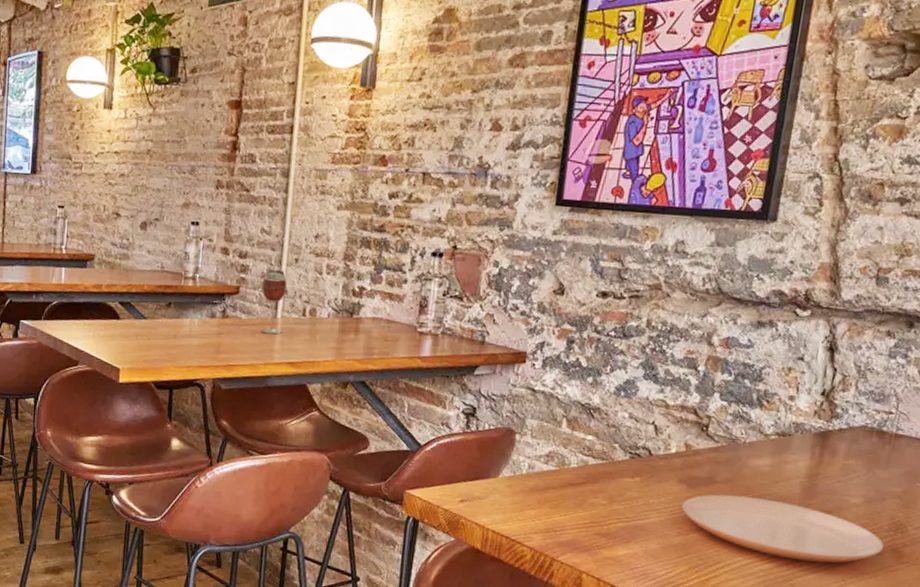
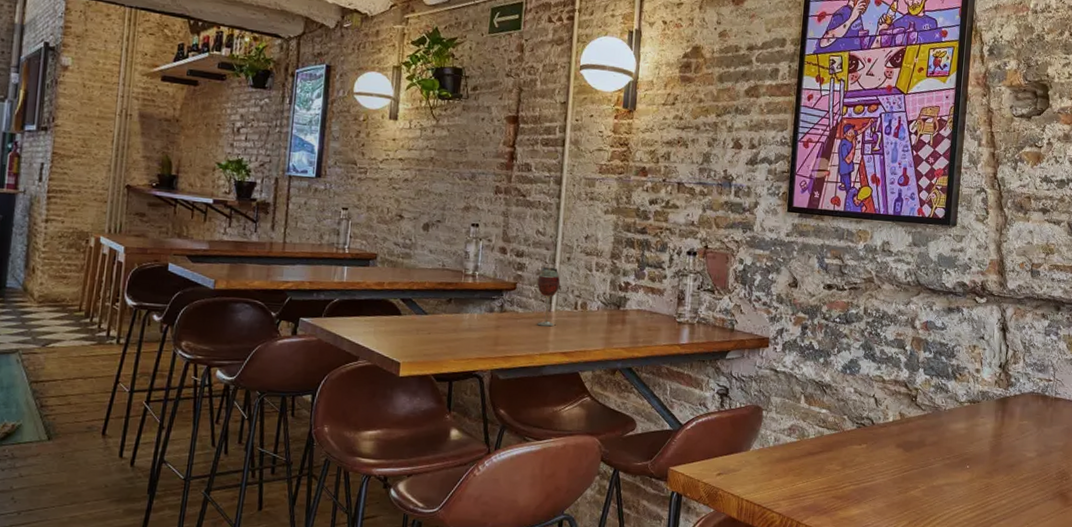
plate: present [682,494,885,564] -> none [900,456,1055,510]

